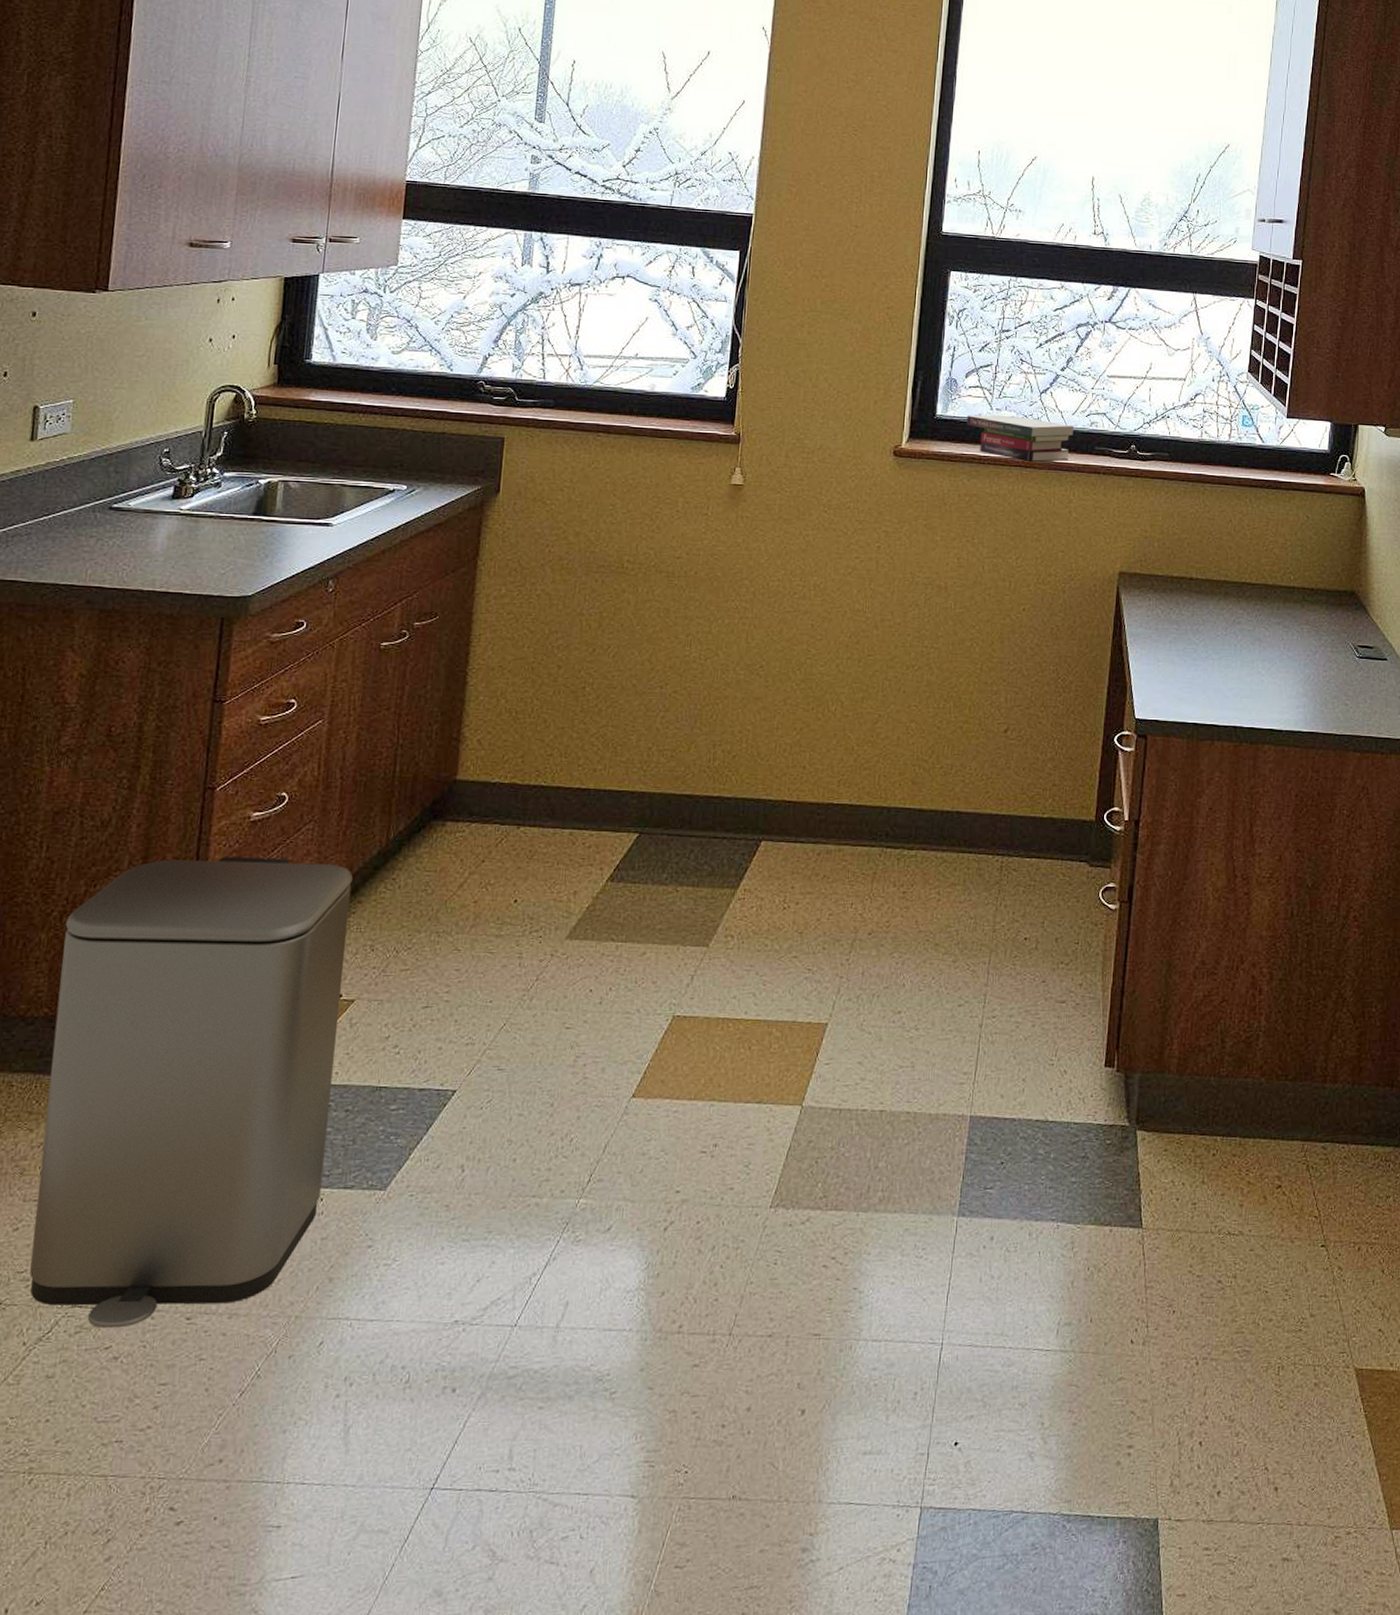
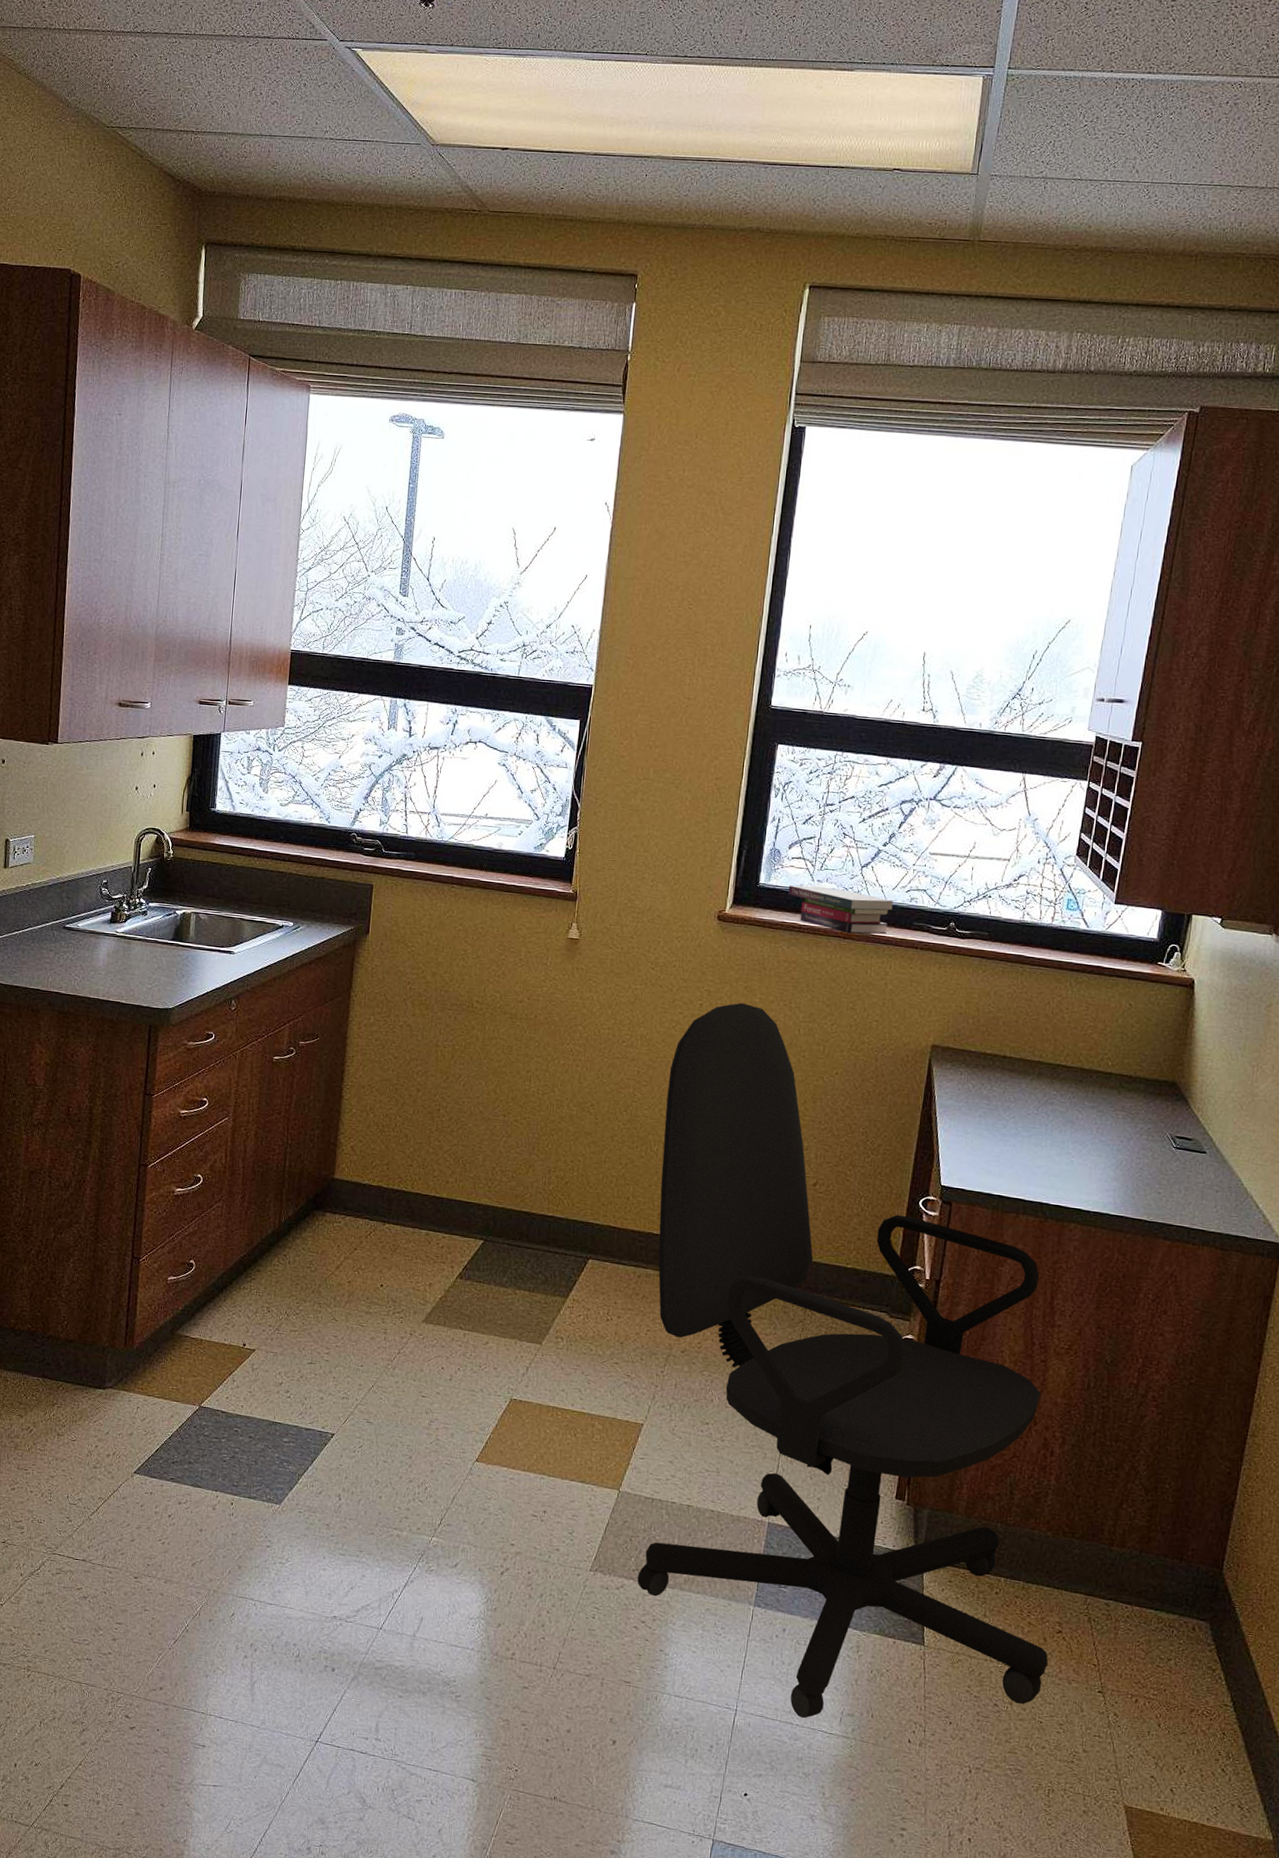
pedal bin: present [29,857,353,1329] -> none [23,1218,253,1576]
office chair: none [825,542,1270,1339] -> present [637,1002,1048,1719]

